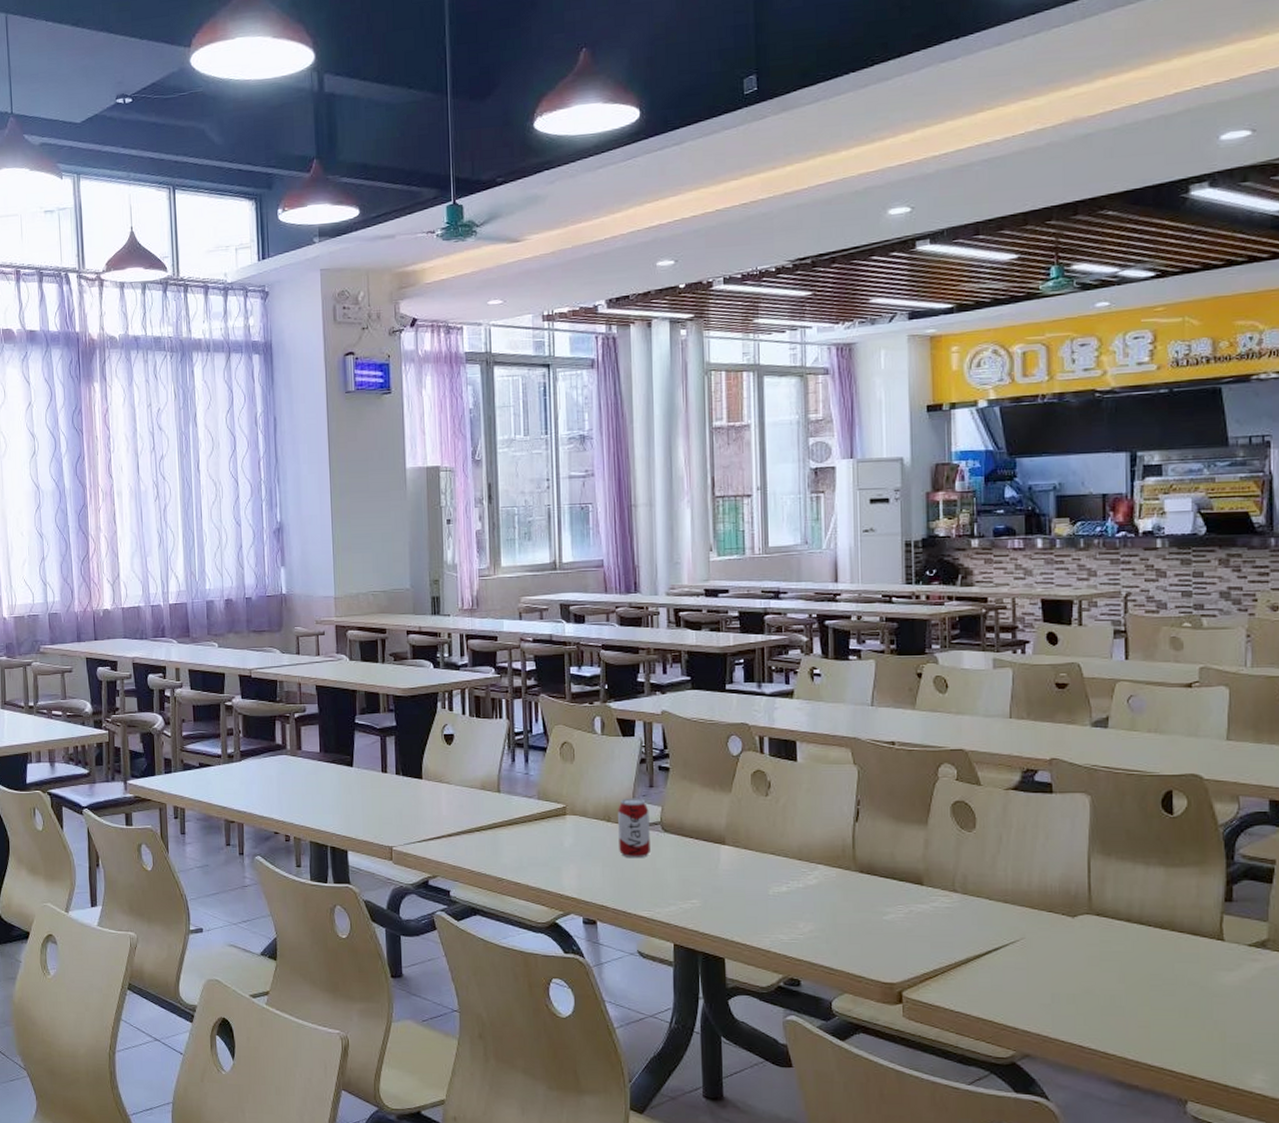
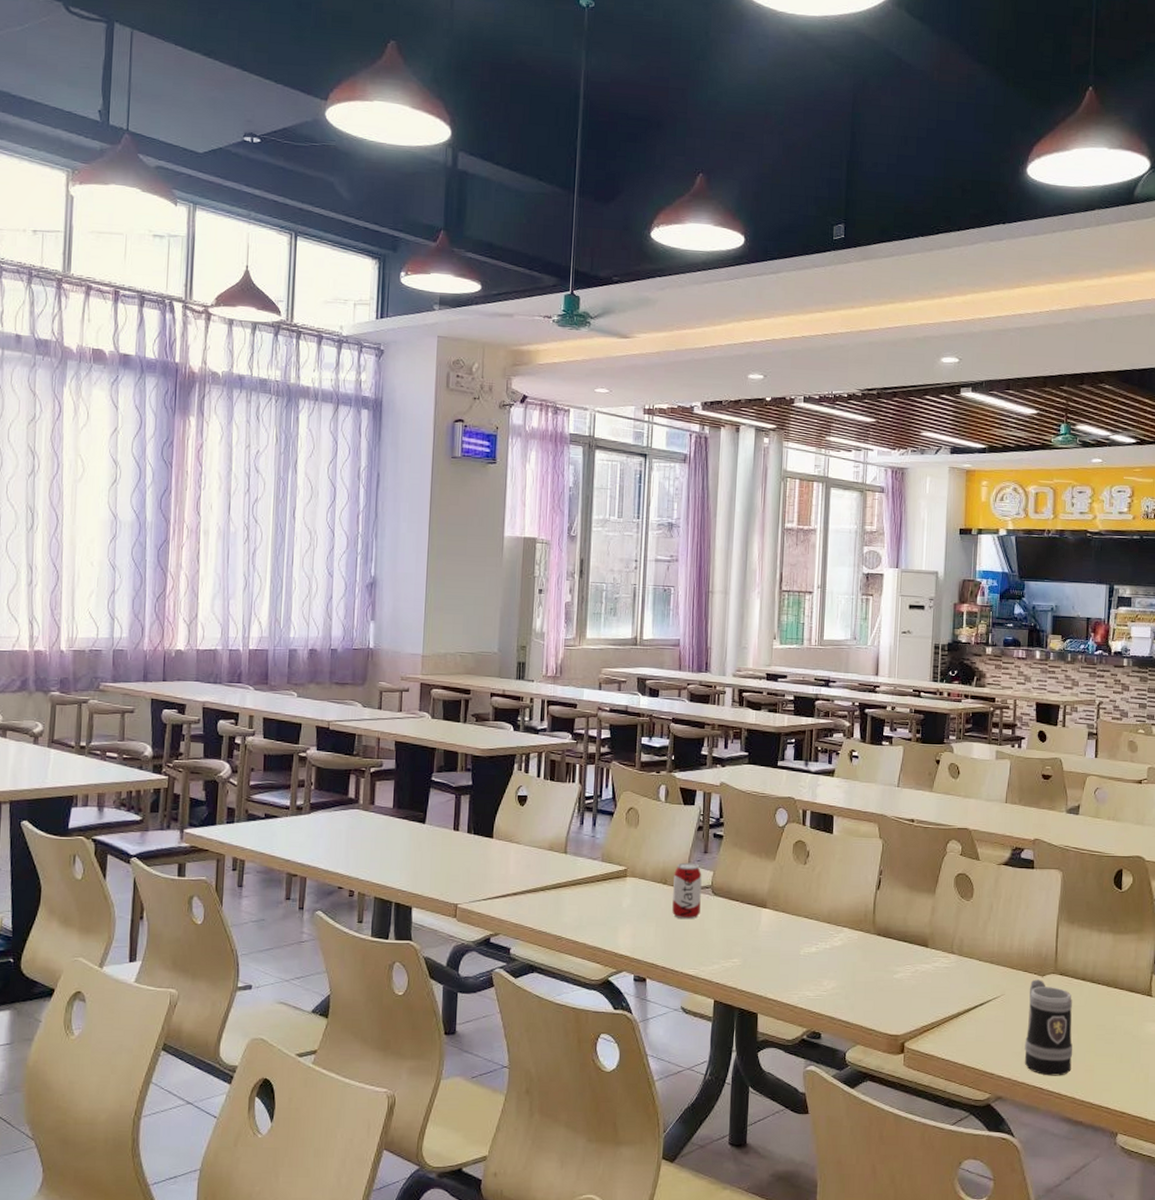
mug: none [1056,921,1120,1033] -> present [1024,979,1073,1076]

